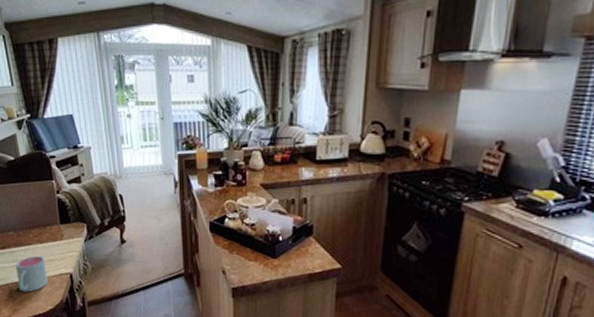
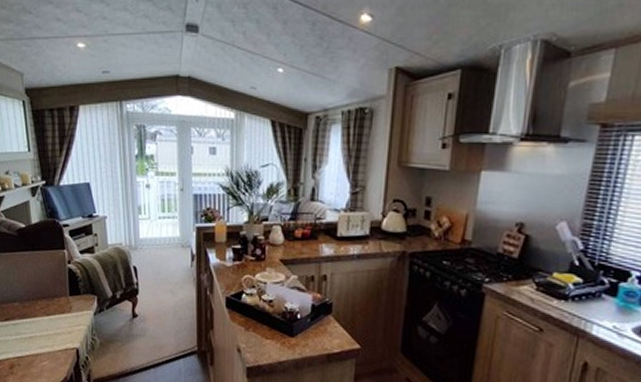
mug: present [16,256,48,292] -> none [19,329,52,368]

